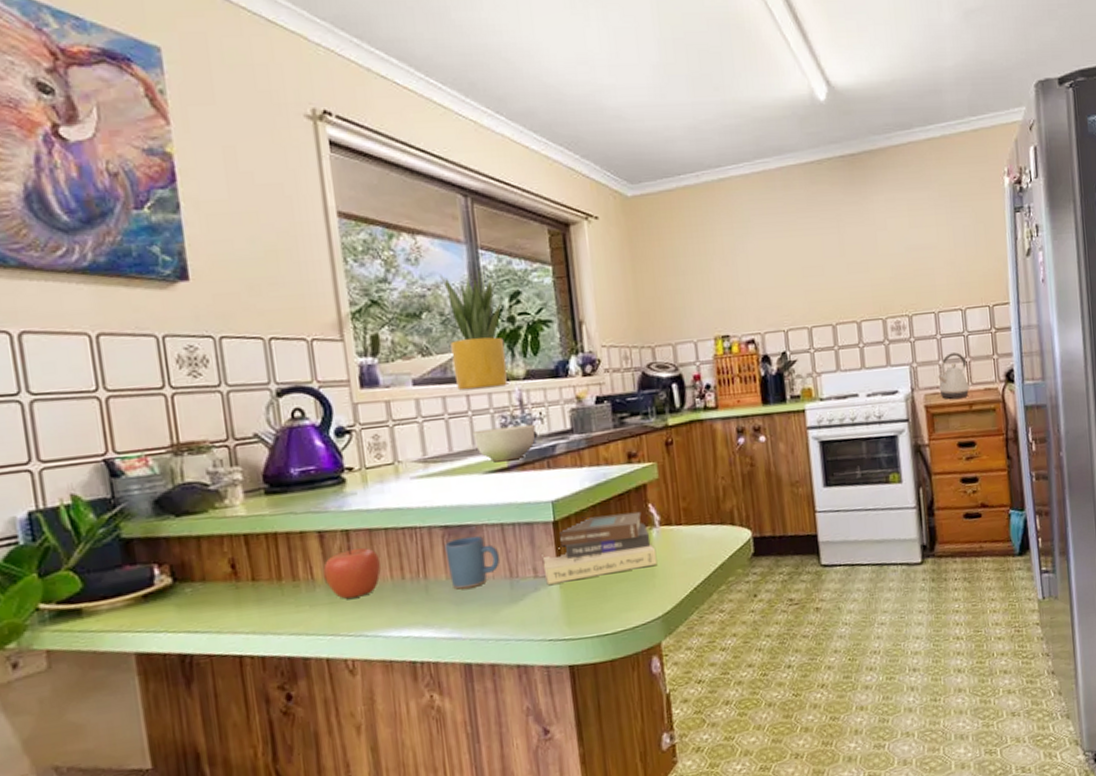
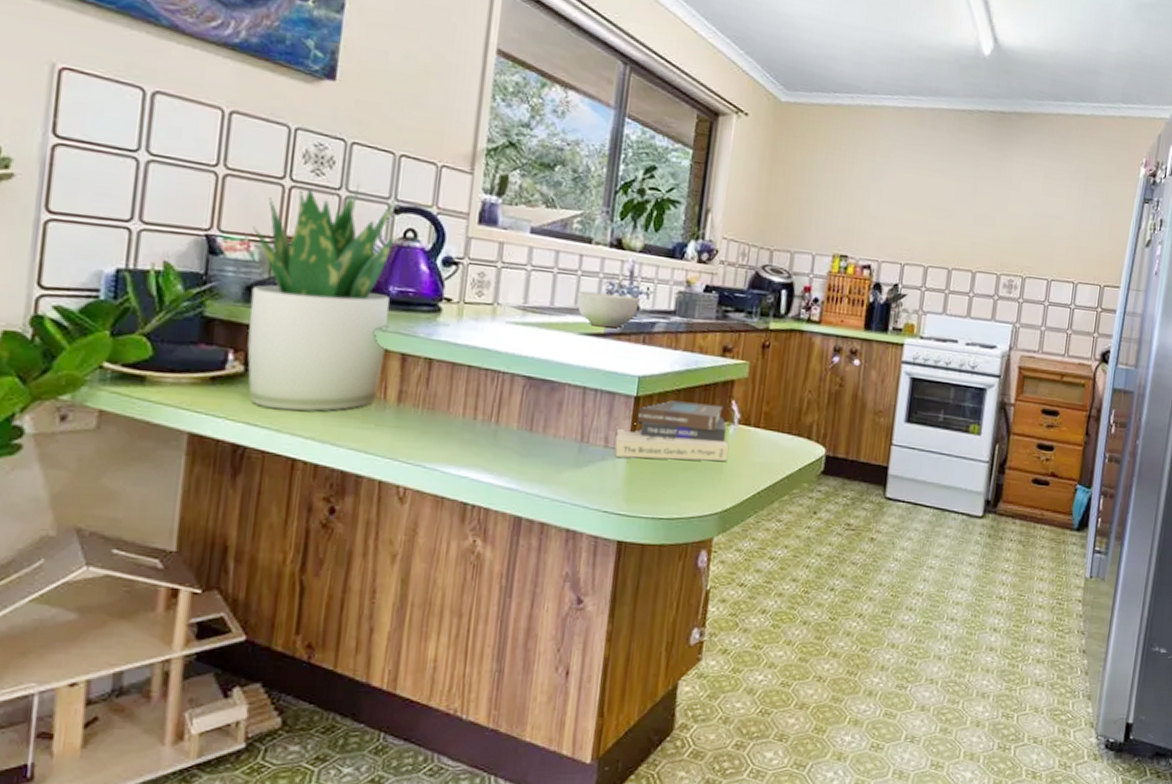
planter: none [146,374,304,613] -> present [247,184,400,412]
fruit: present [323,542,381,599] -> none [397,371,456,427]
planter: present [439,270,508,391] -> none [572,131,639,255]
mug: present [444,535,500,589] -> none [521,391,576,443]
kettle: present [938,352,970,400] -> none [1036,321,1067,368]

